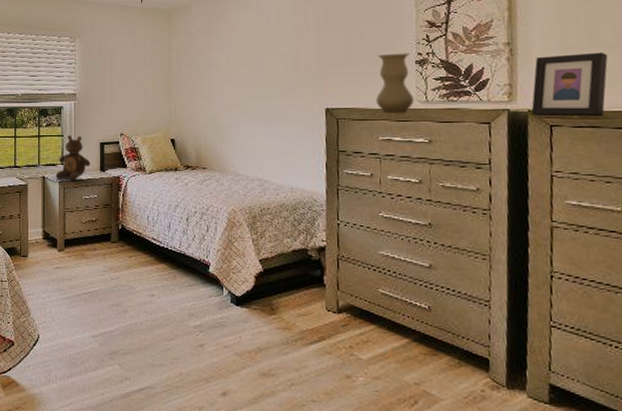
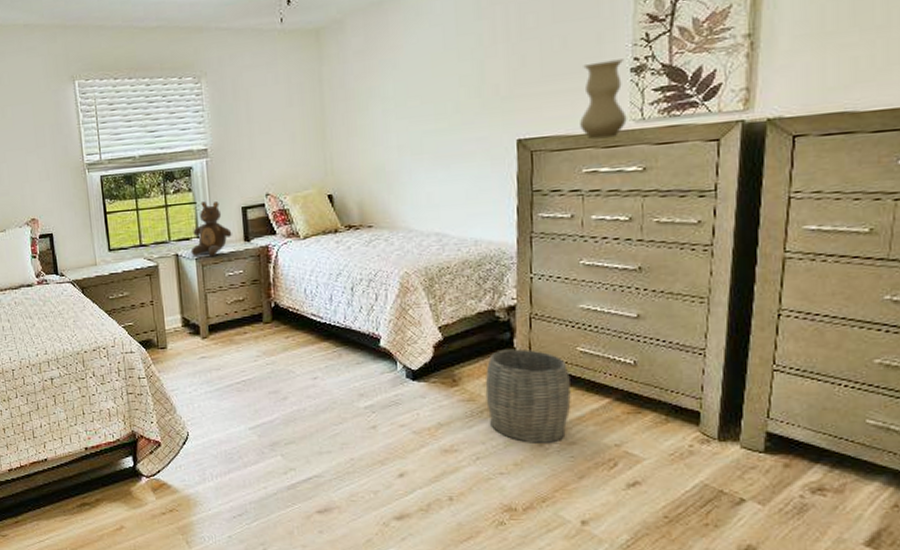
woven basket: none [299,285,375,376] -> present [485,348,571,443]
picture frame: present [531,52,608,117] -> none [771,35,874,126]

